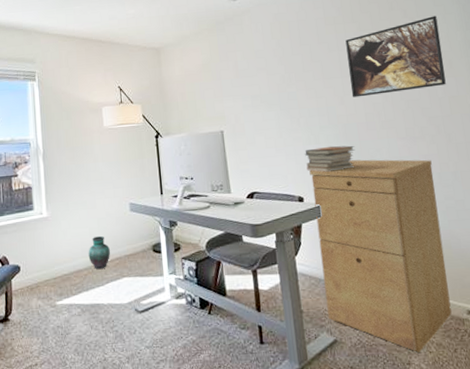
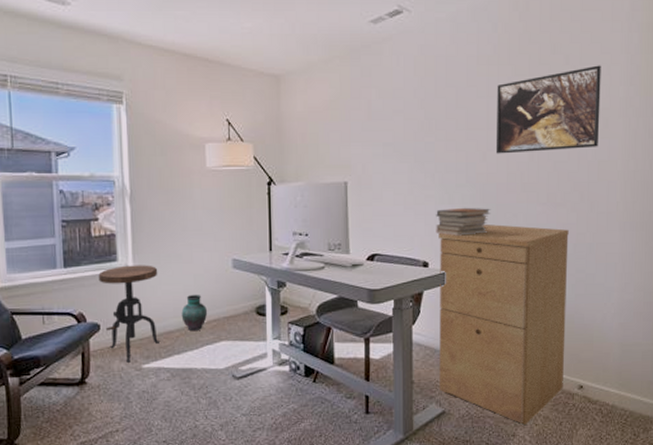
side table: none [18,212,72,300] -> present [98,265,161,363]

